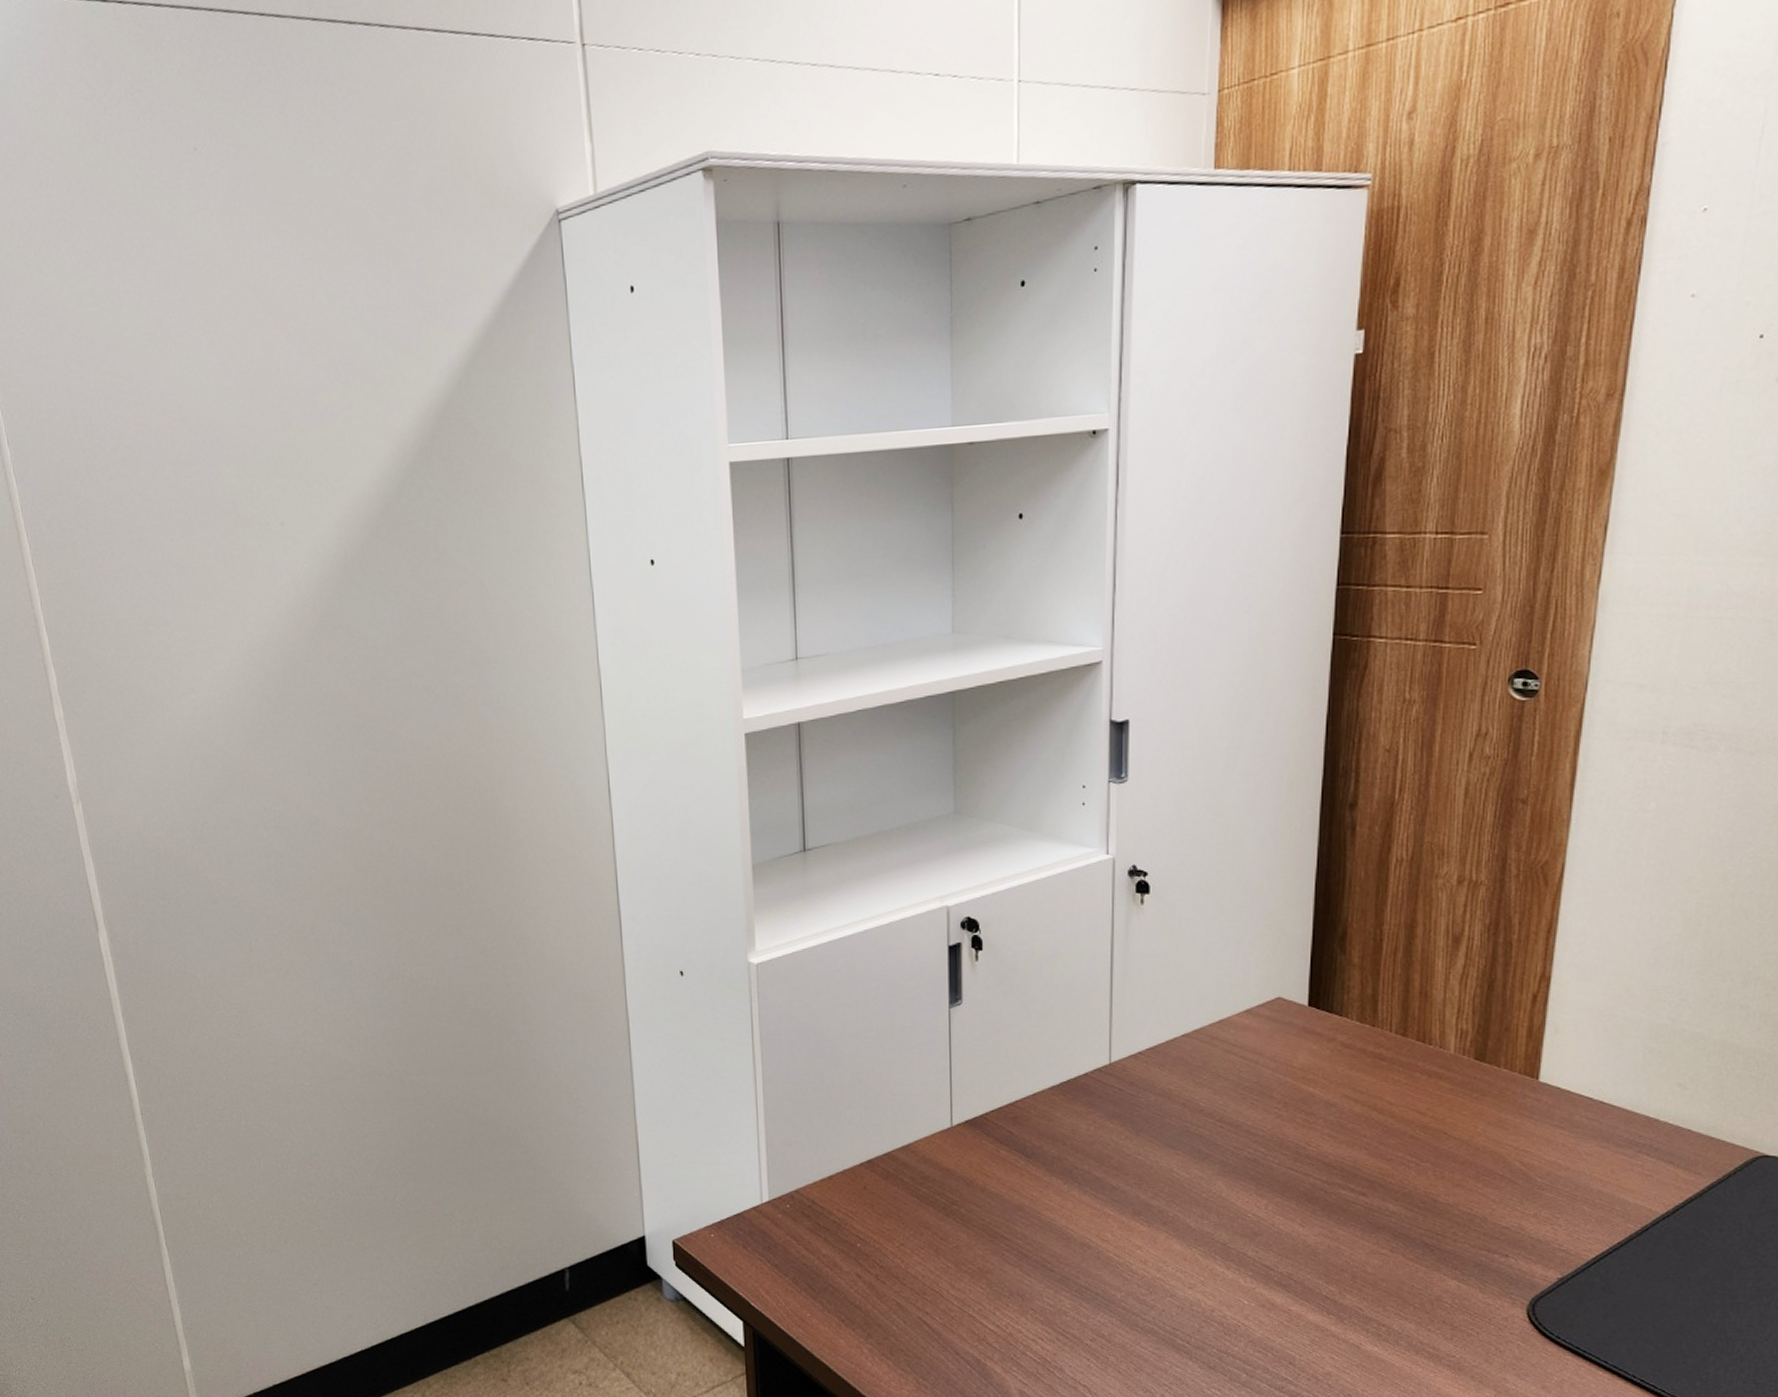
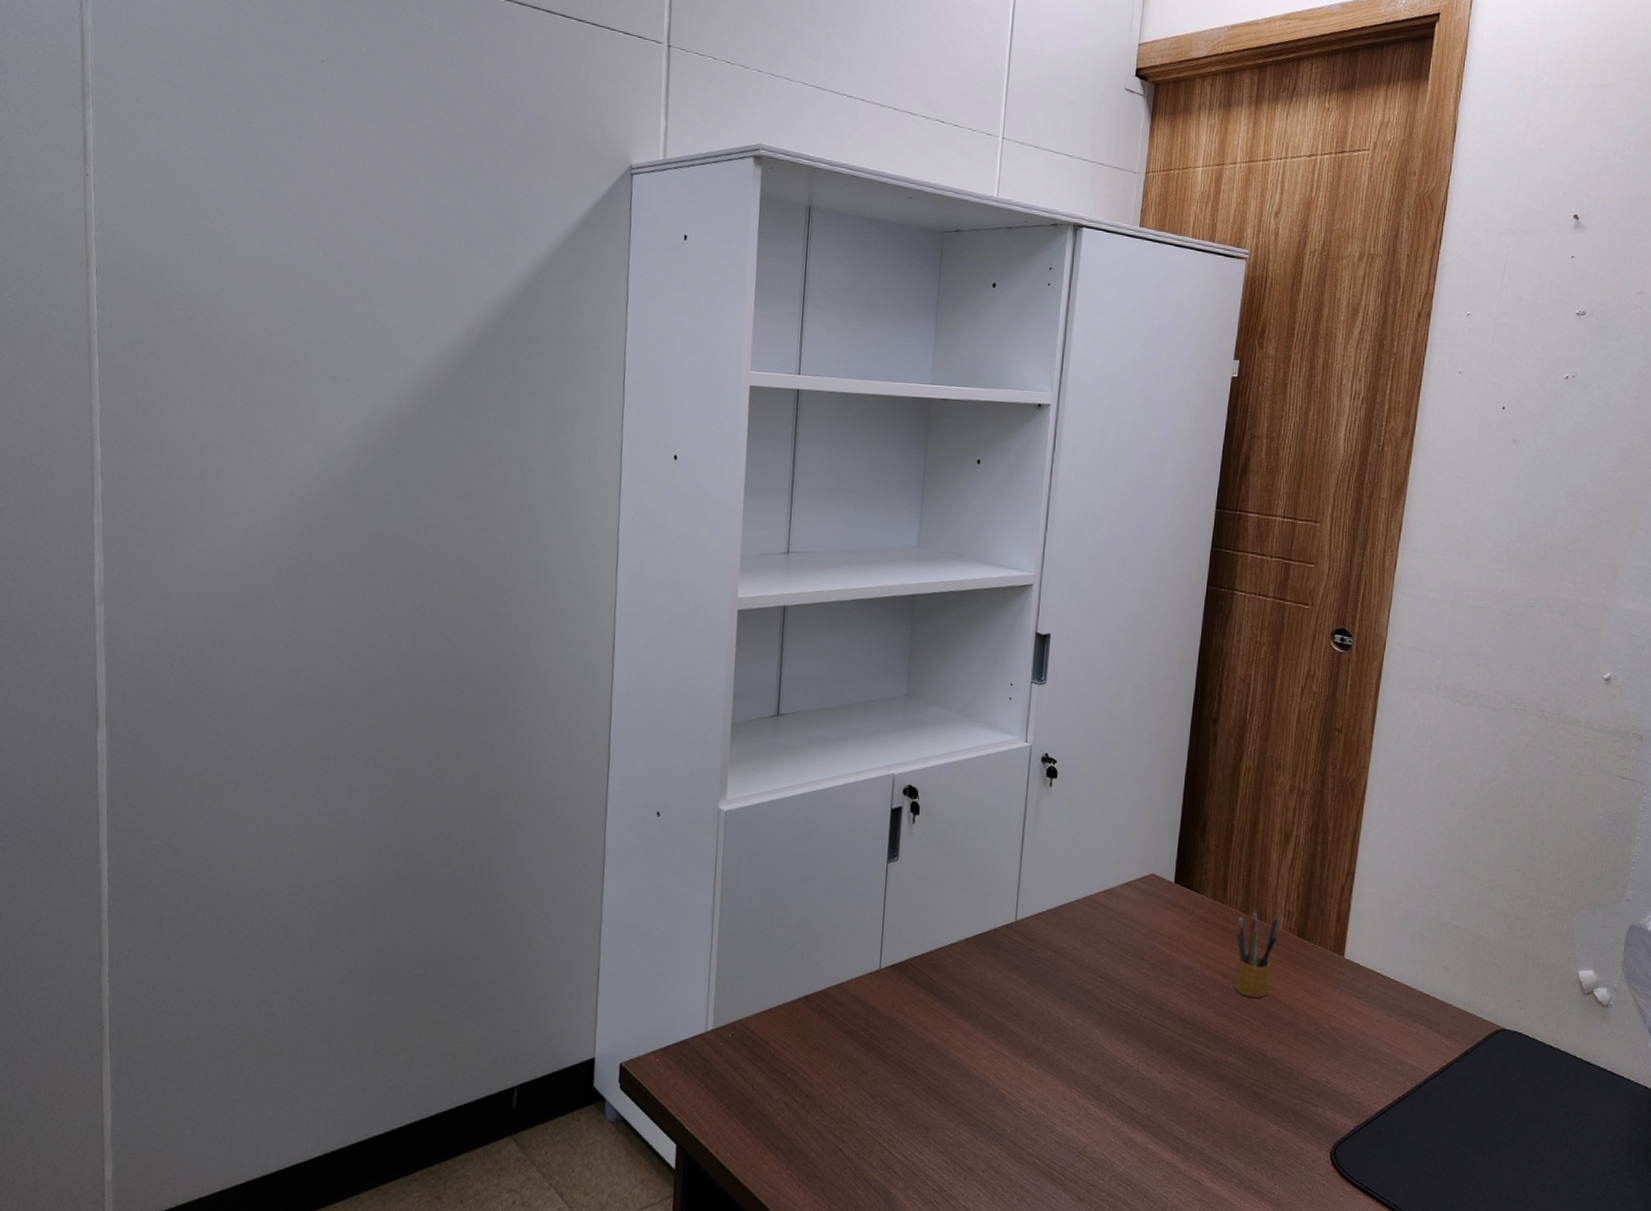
pencil box: none [1391,1028,1448,1134] -> present [1233,907,1279,998]

